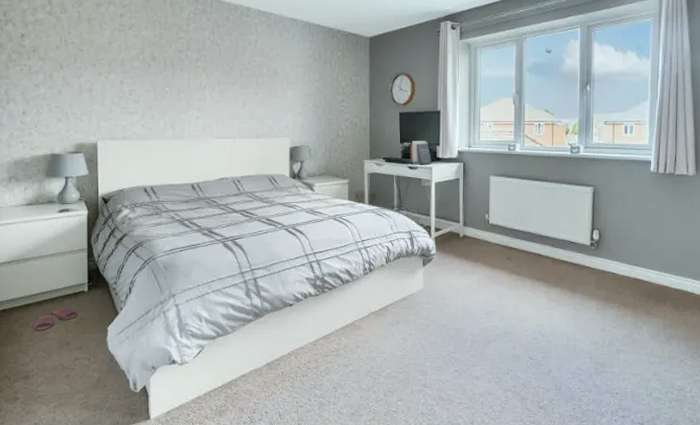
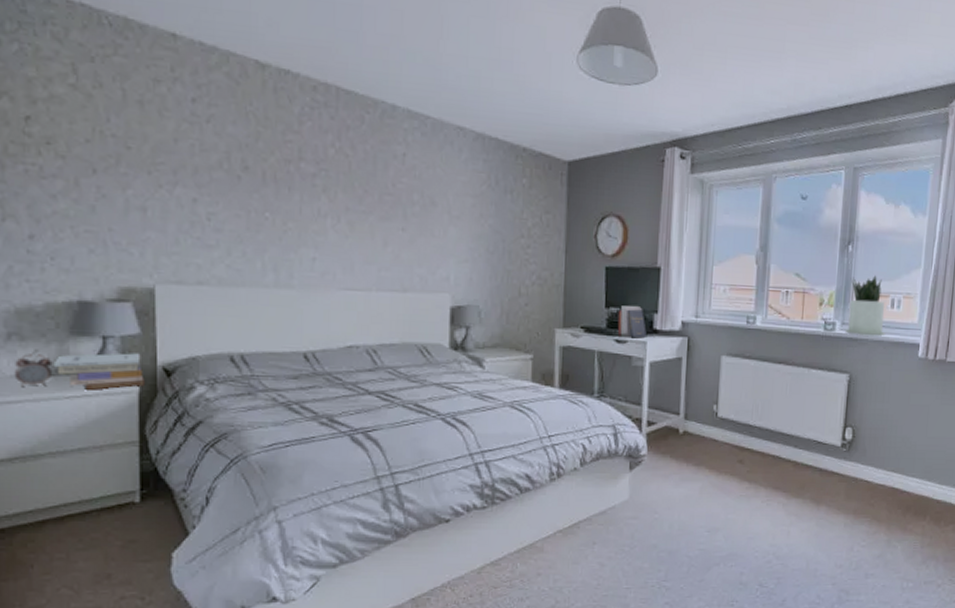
alarm clock: none [12,190,36,213] -> present [14,354,53,388]
slippers: present [33,308,77,331] -> none [51,526,124,559]
books: none [36,188,92,215] -> present [53,353,146,392]
planter: none [587,108,622,156] -> present [844,275,886,337]

